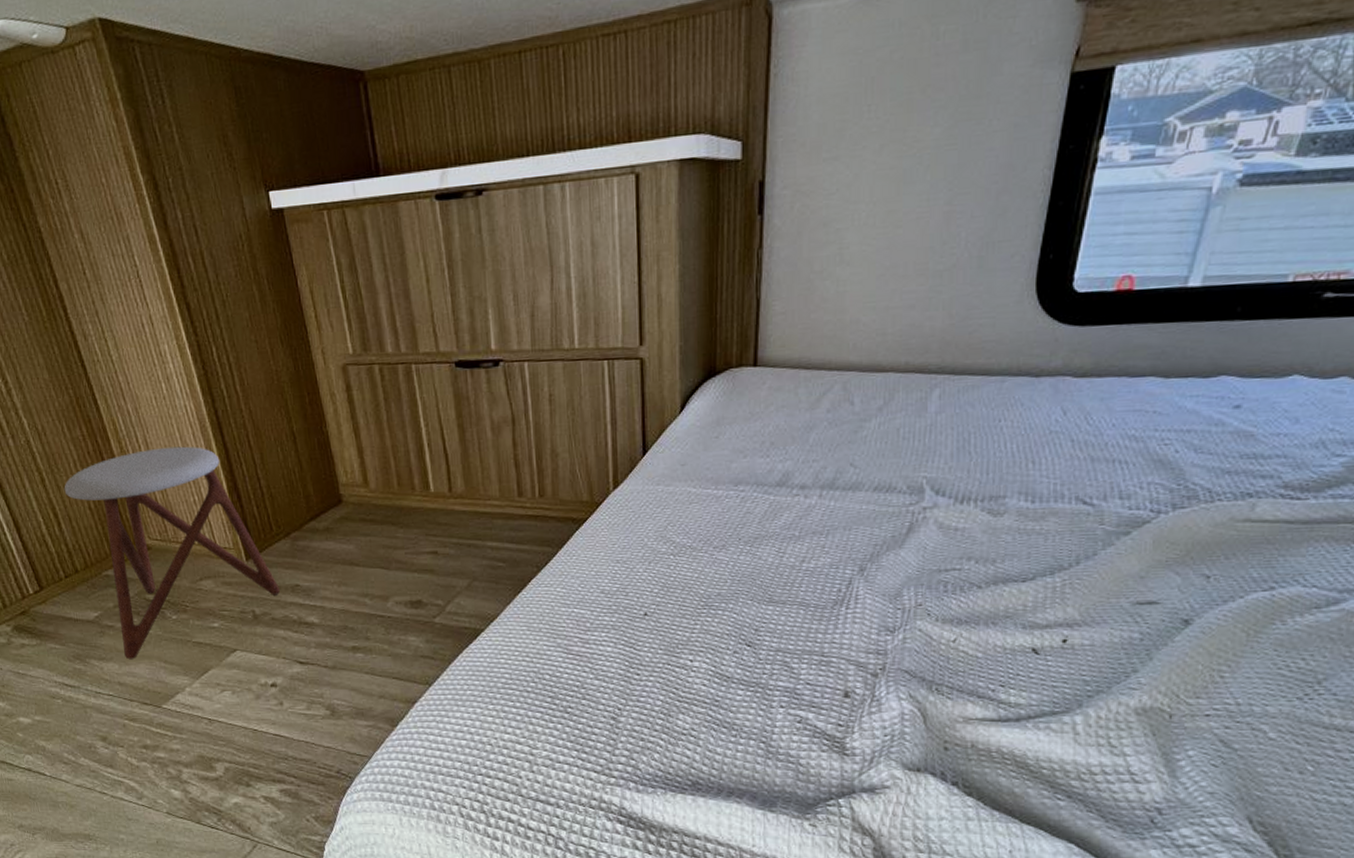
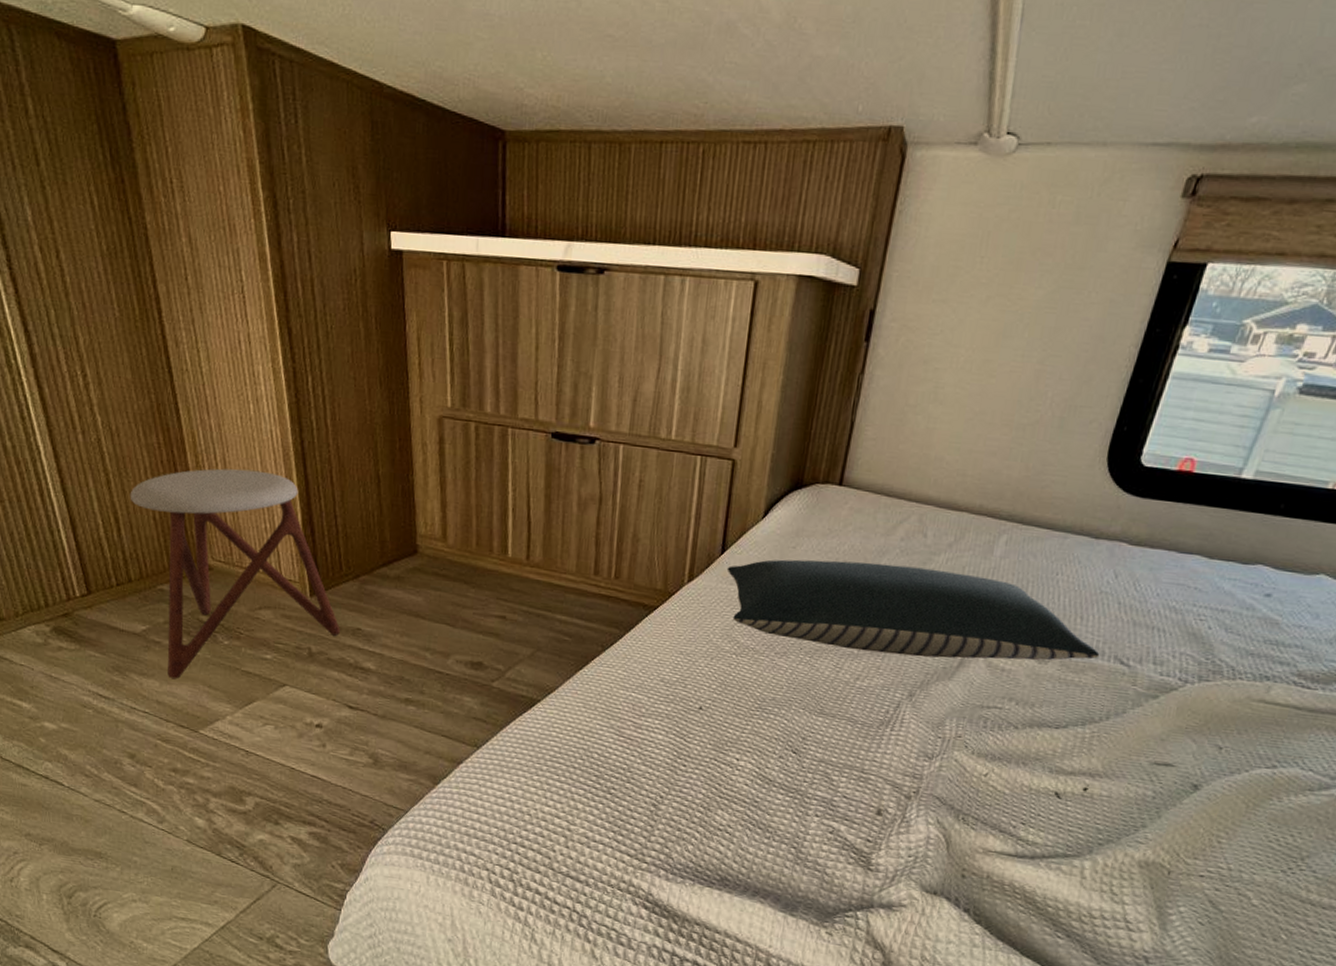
pillow: none [651,436,1059,532] -> present [726,559,1100,661]

